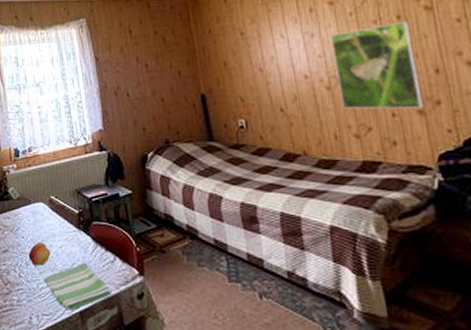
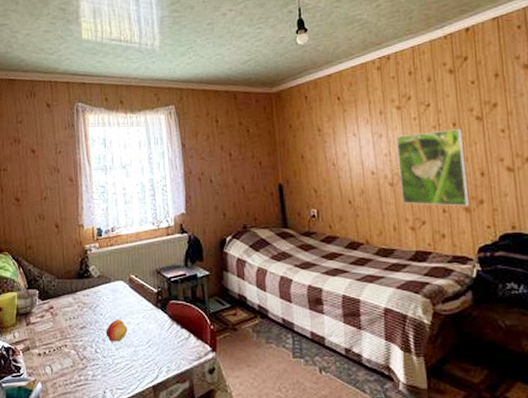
dish towel: present [44,262,112,311] -> none [119,339,184,385]

